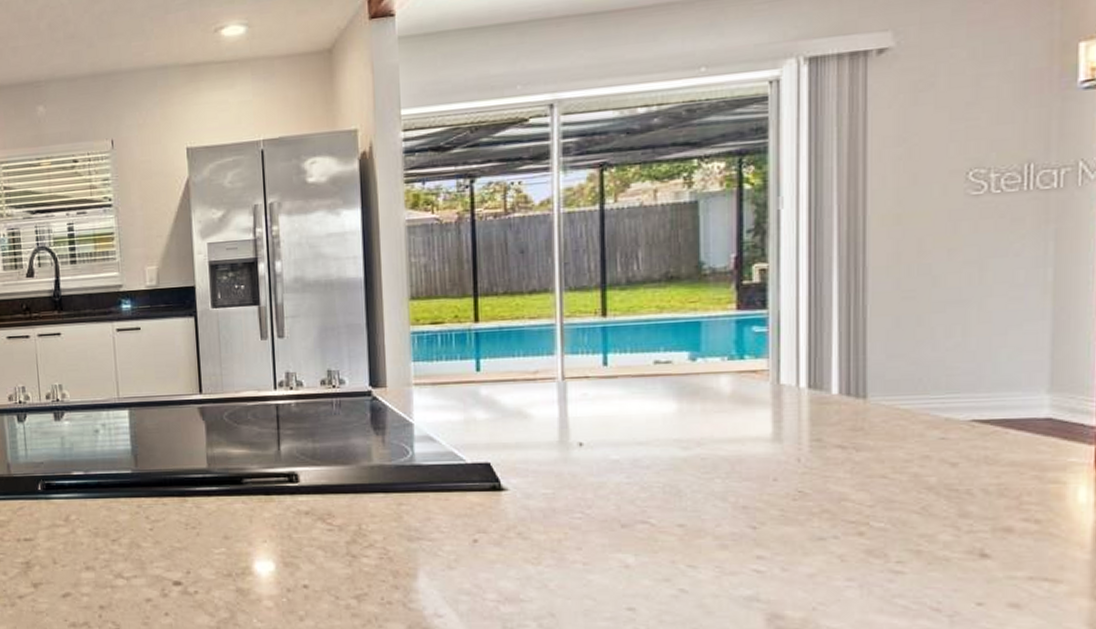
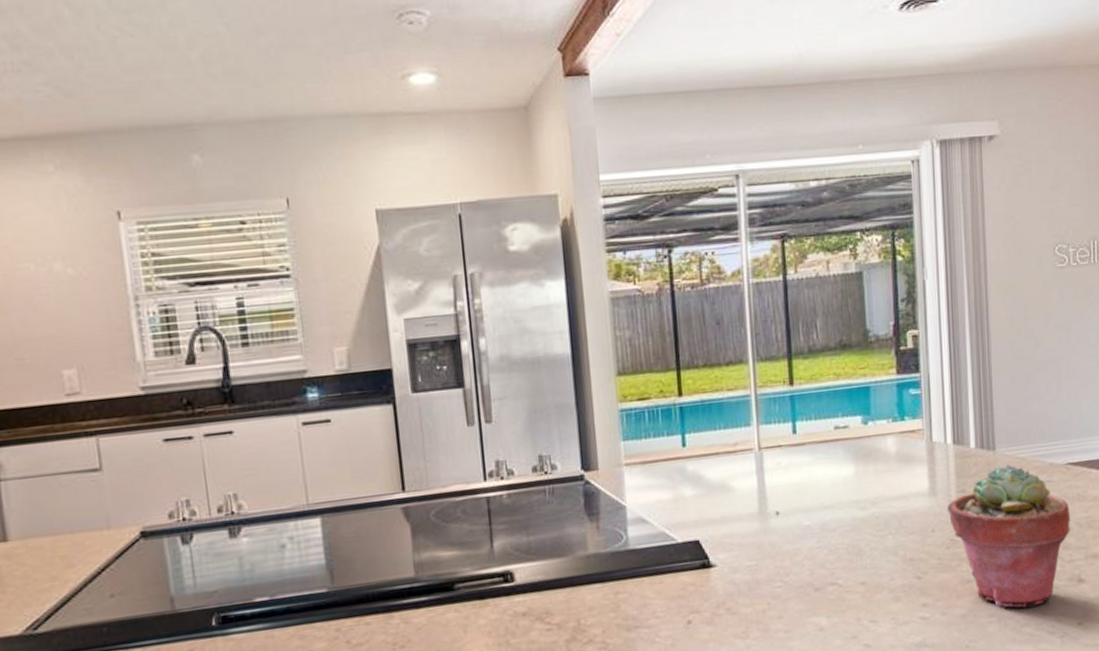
potted succulent: none [796,415,972,577] -> present [947,464,1070,608]

